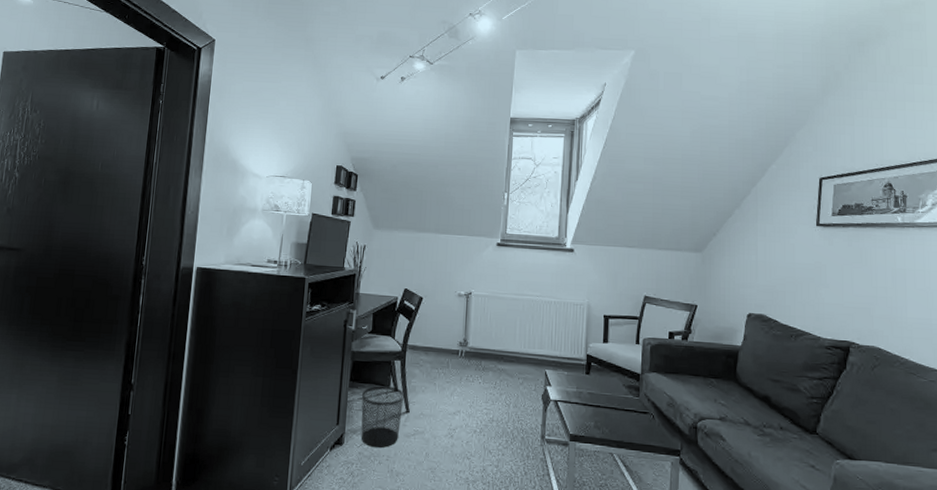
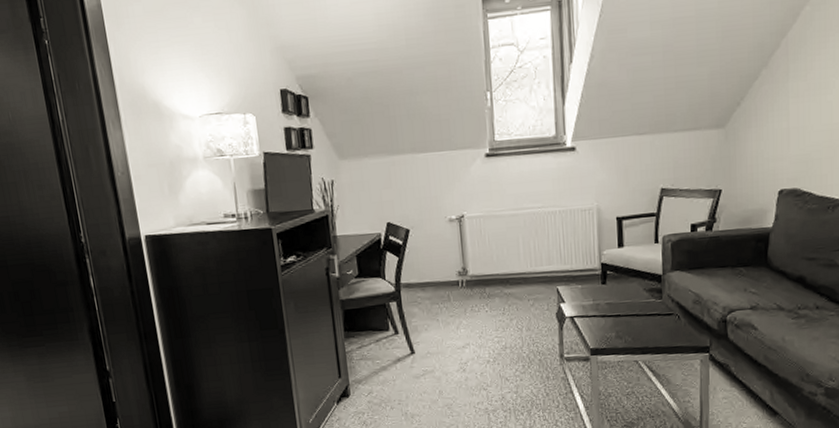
waste bin: present [361,385,405,448] -> none [359,330,408,394]

